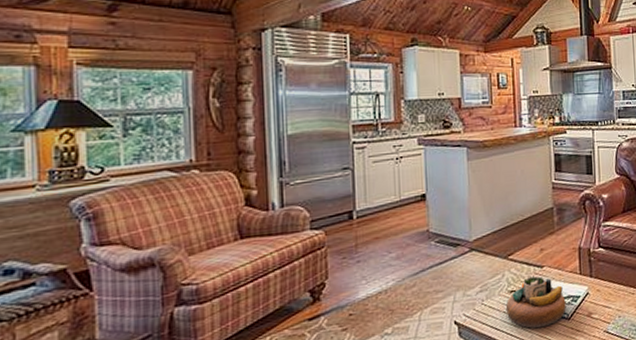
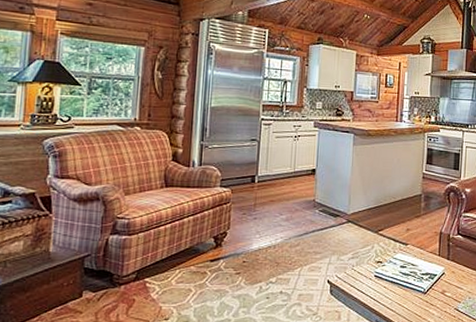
decorative bowl: present [505,275,566,329] -> none [371,251,424,297]

